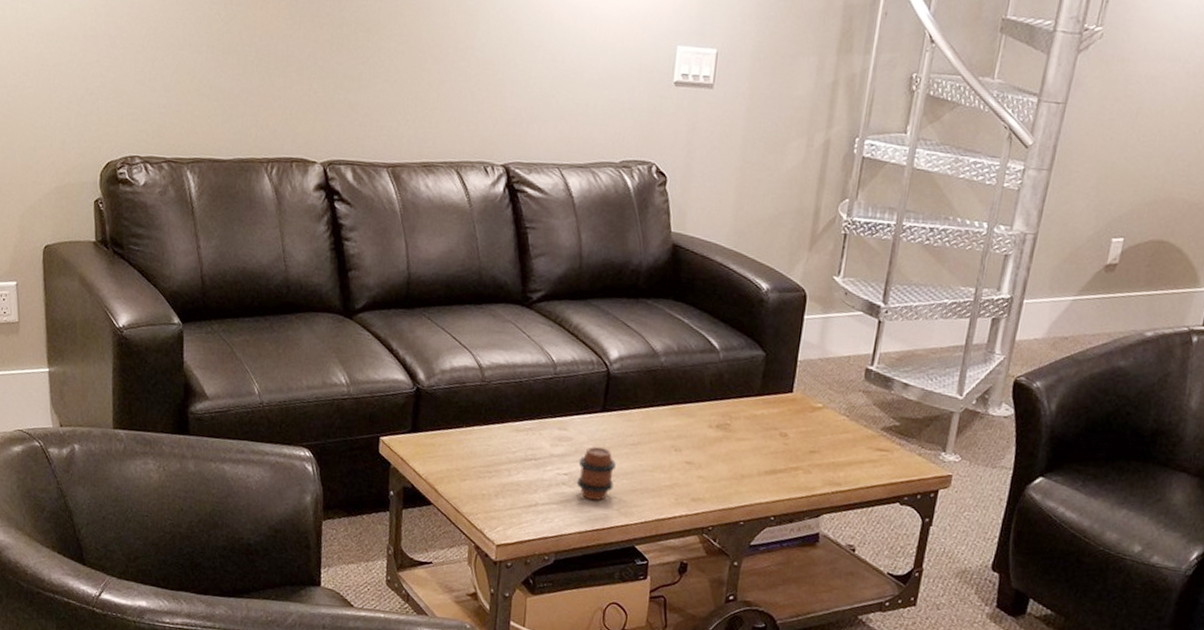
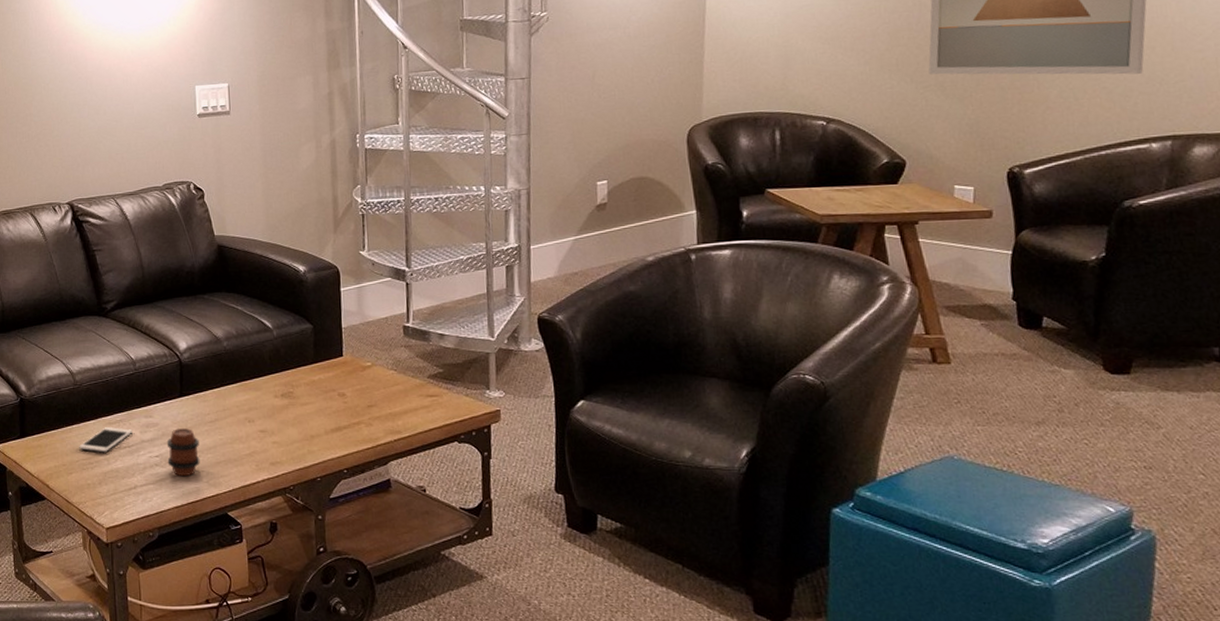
cell phone: none [478,434,542,463] -> present [79,427,132,453]

